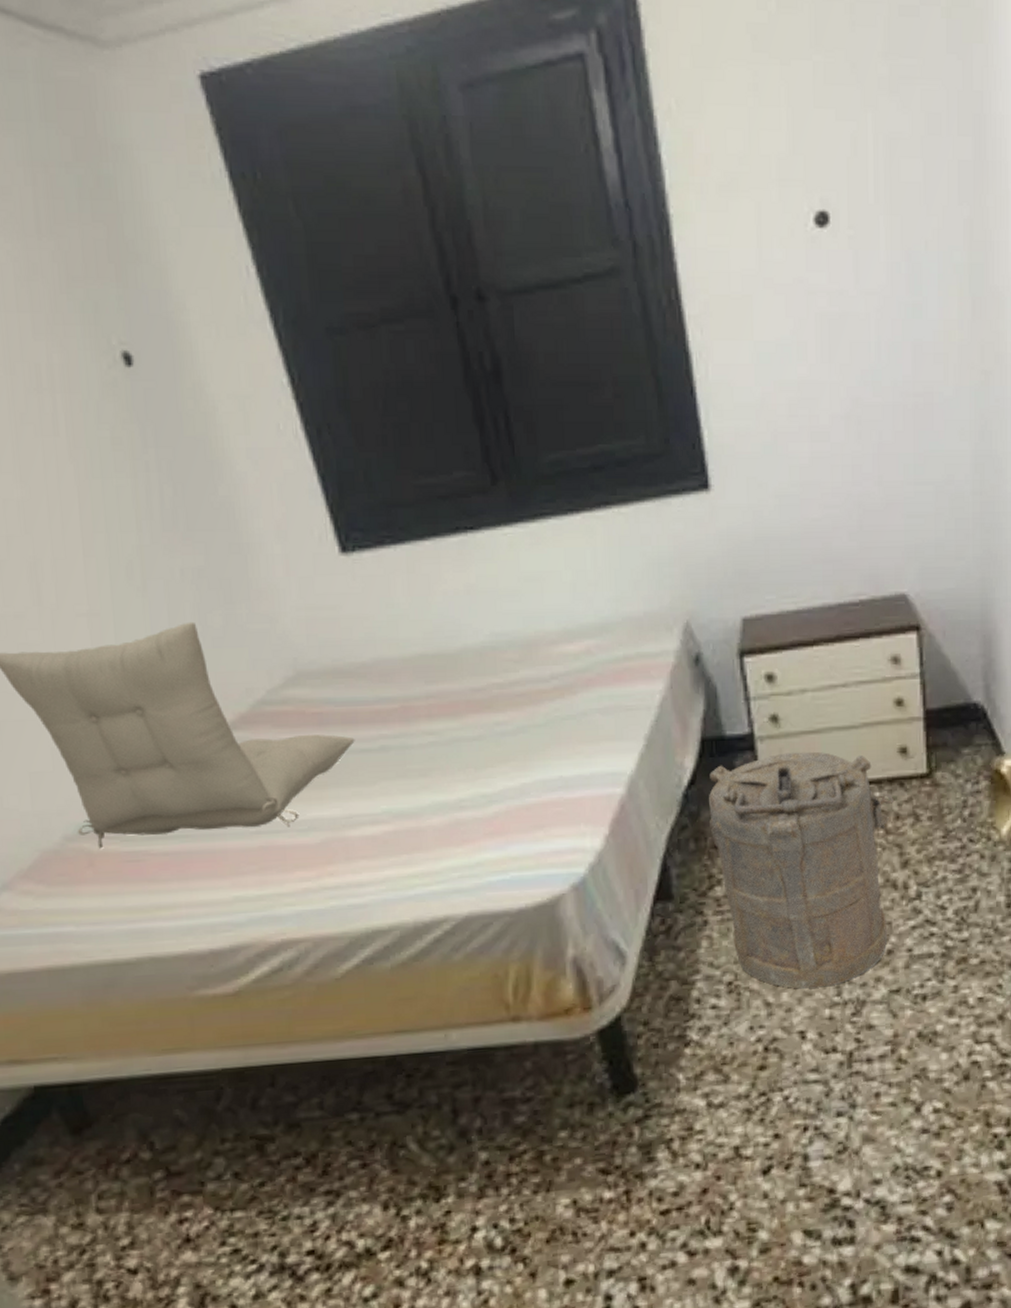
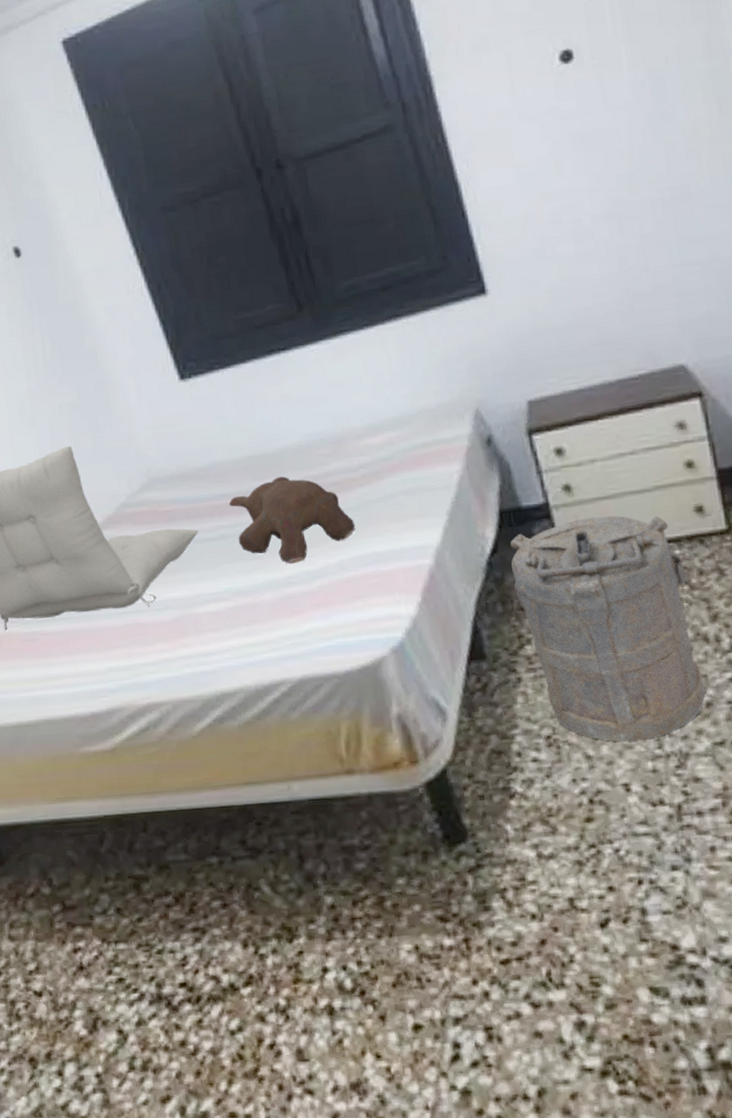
teddy bear: none [395,681,542,785] -> present [229,476,356,565]

